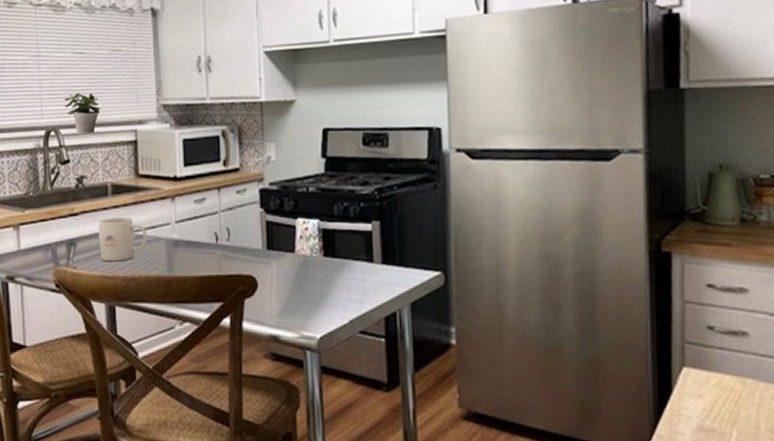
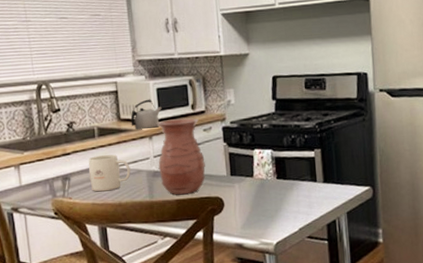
potted plant: present [64,93,101,134] -> none [52,52,85,86]
kettle: none [150,151,188,189] -> present [130,99,162,130]
vase: none [180,176,237,271] -> present [156,118,205,195]

